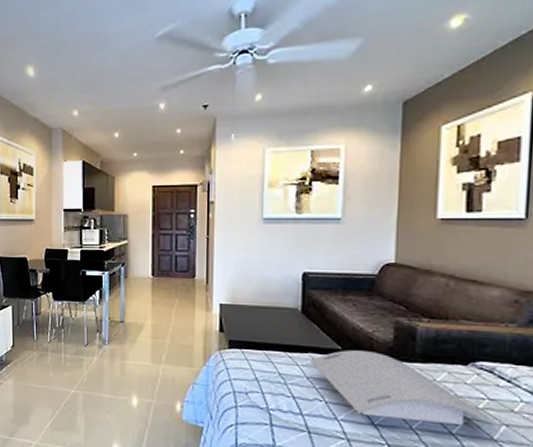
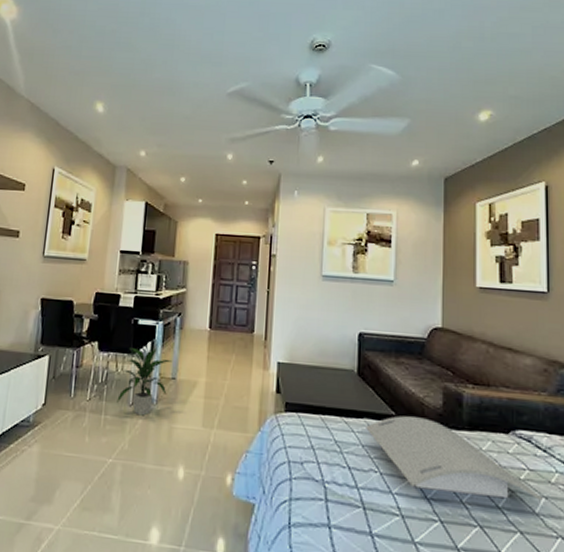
indoor plant: none [74,295,120,354] -> present [117,347,173,416]

